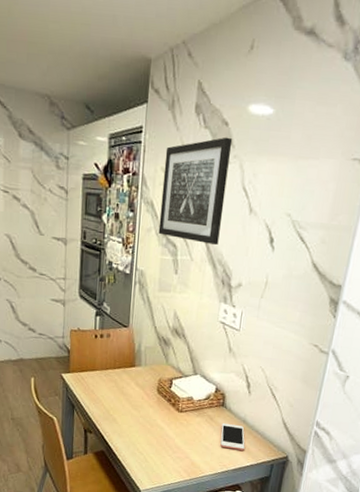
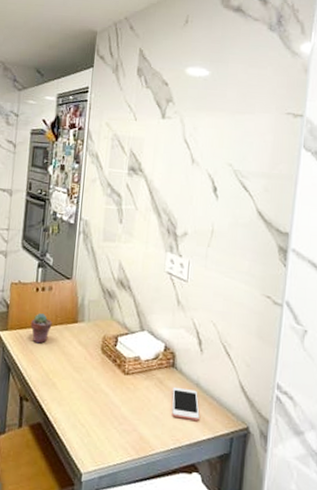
potted succulent: none [91,358,111,385] -> present [31,313,53,344]
wall art: present [158,137,233,245] -> none [103,95,173,194]

